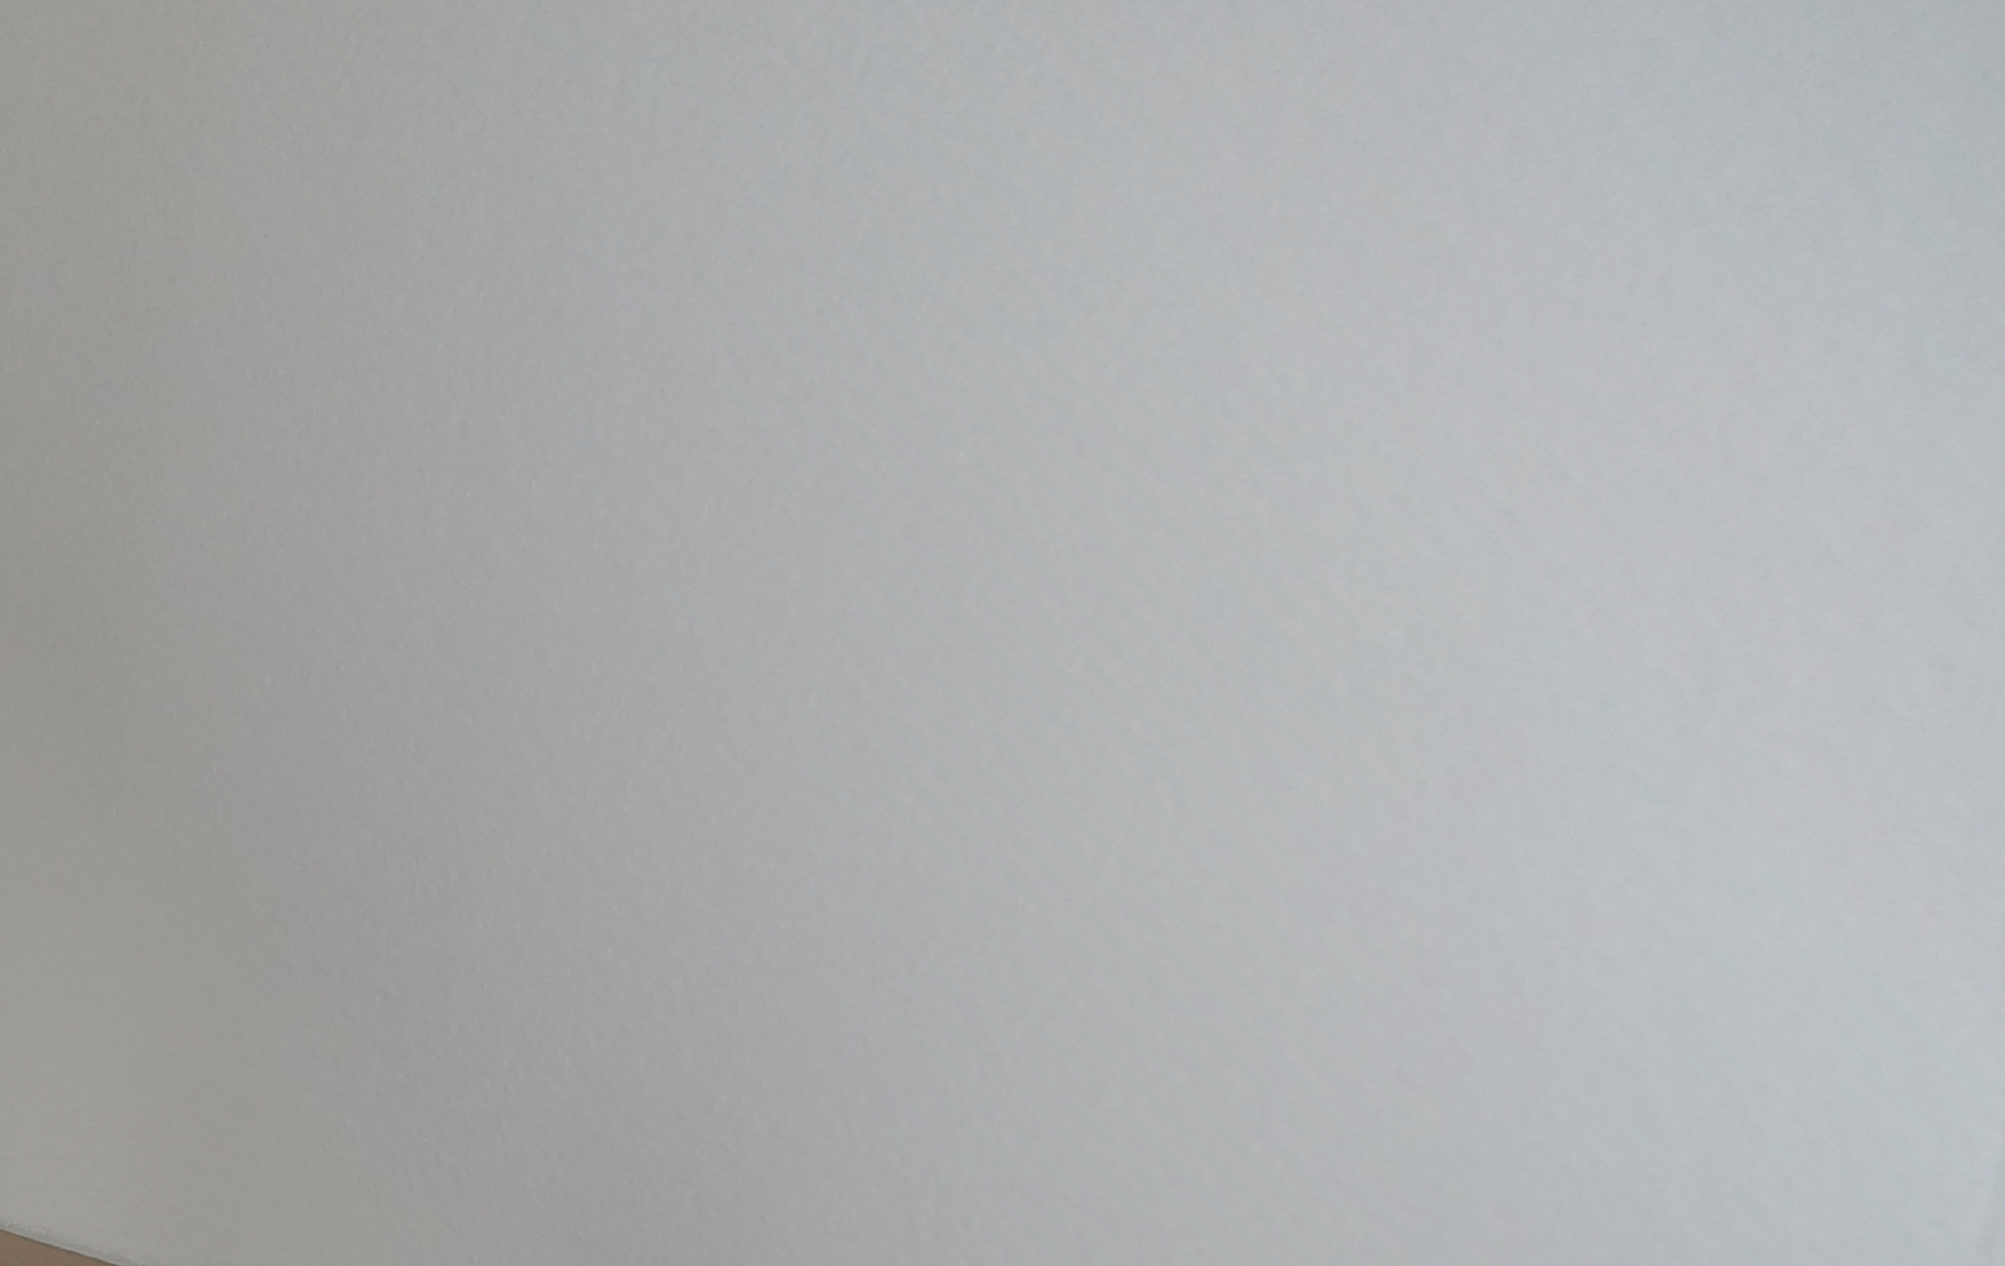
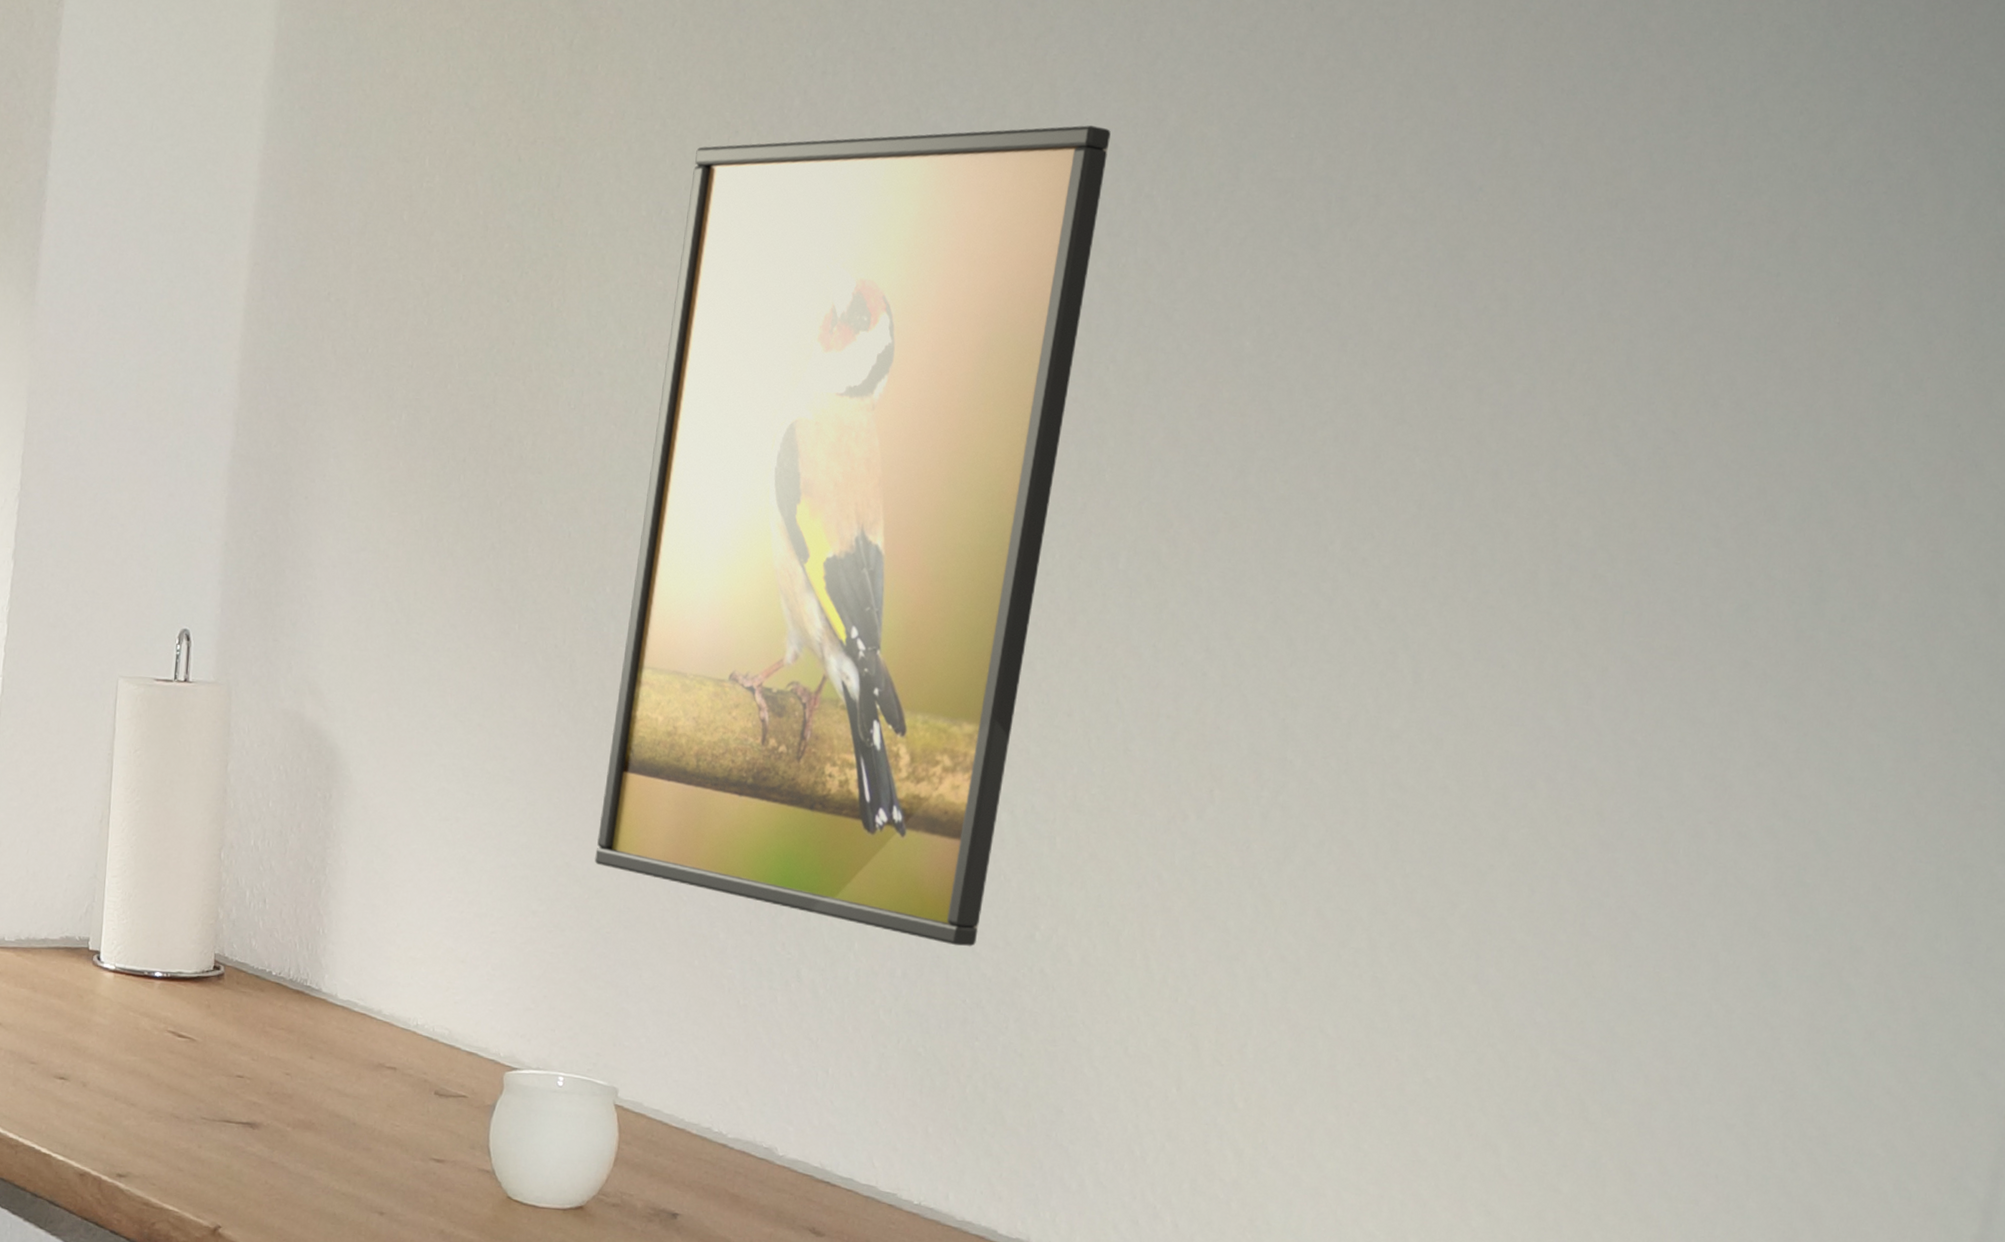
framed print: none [204,237,791,1123] -> present [595,125,1111,946]

